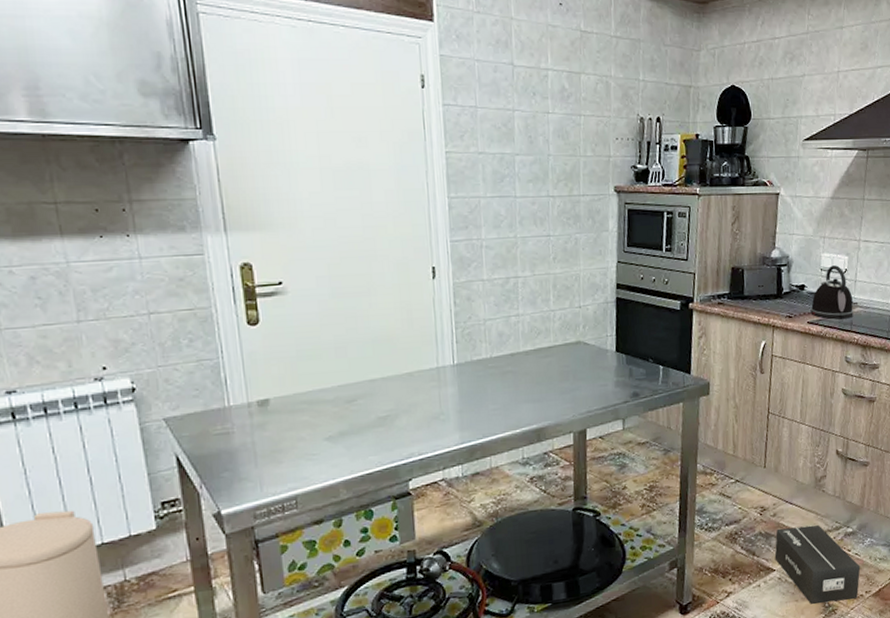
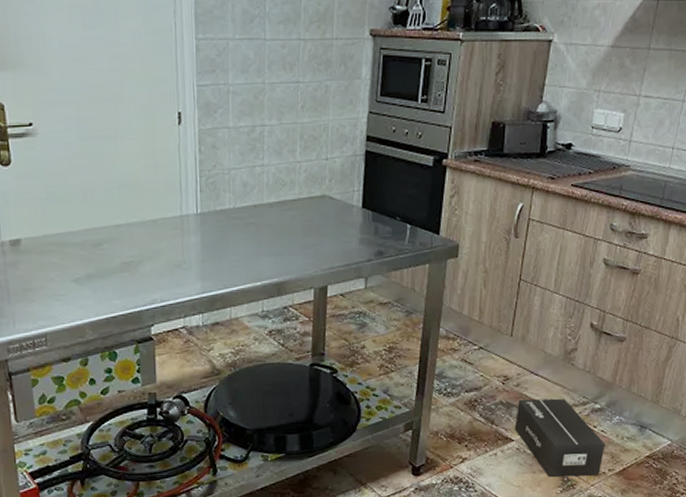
kettle: present [810,265,854,320] -> none [576,123,626,183]

